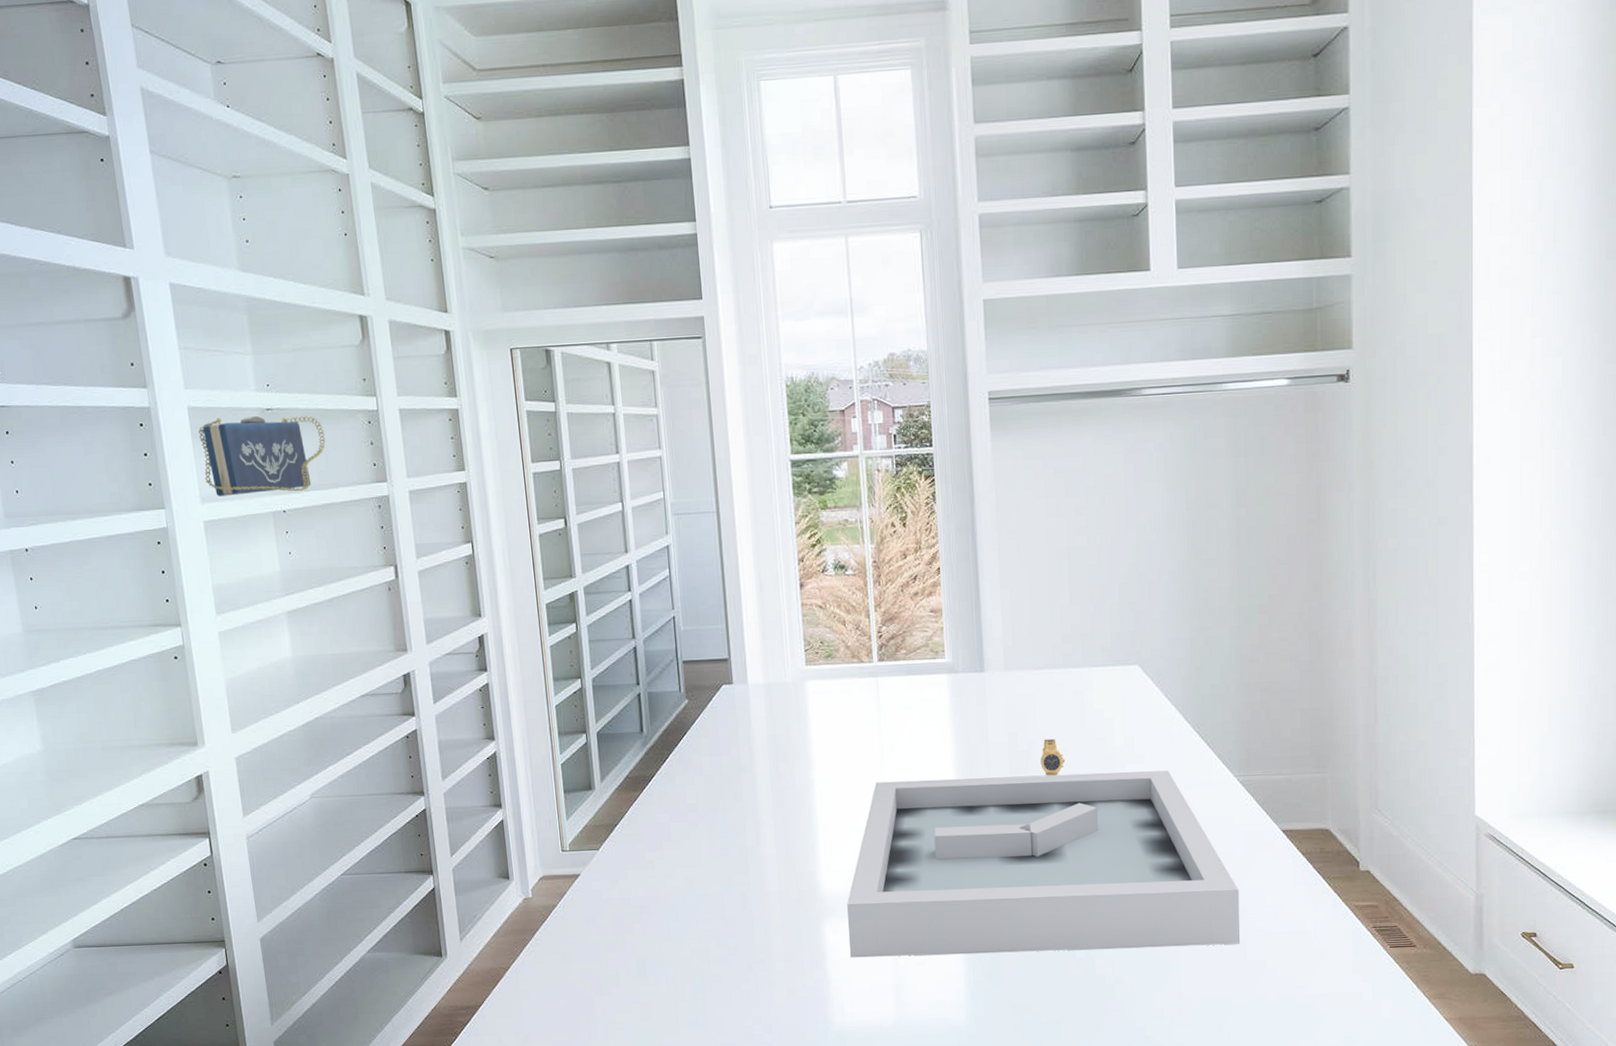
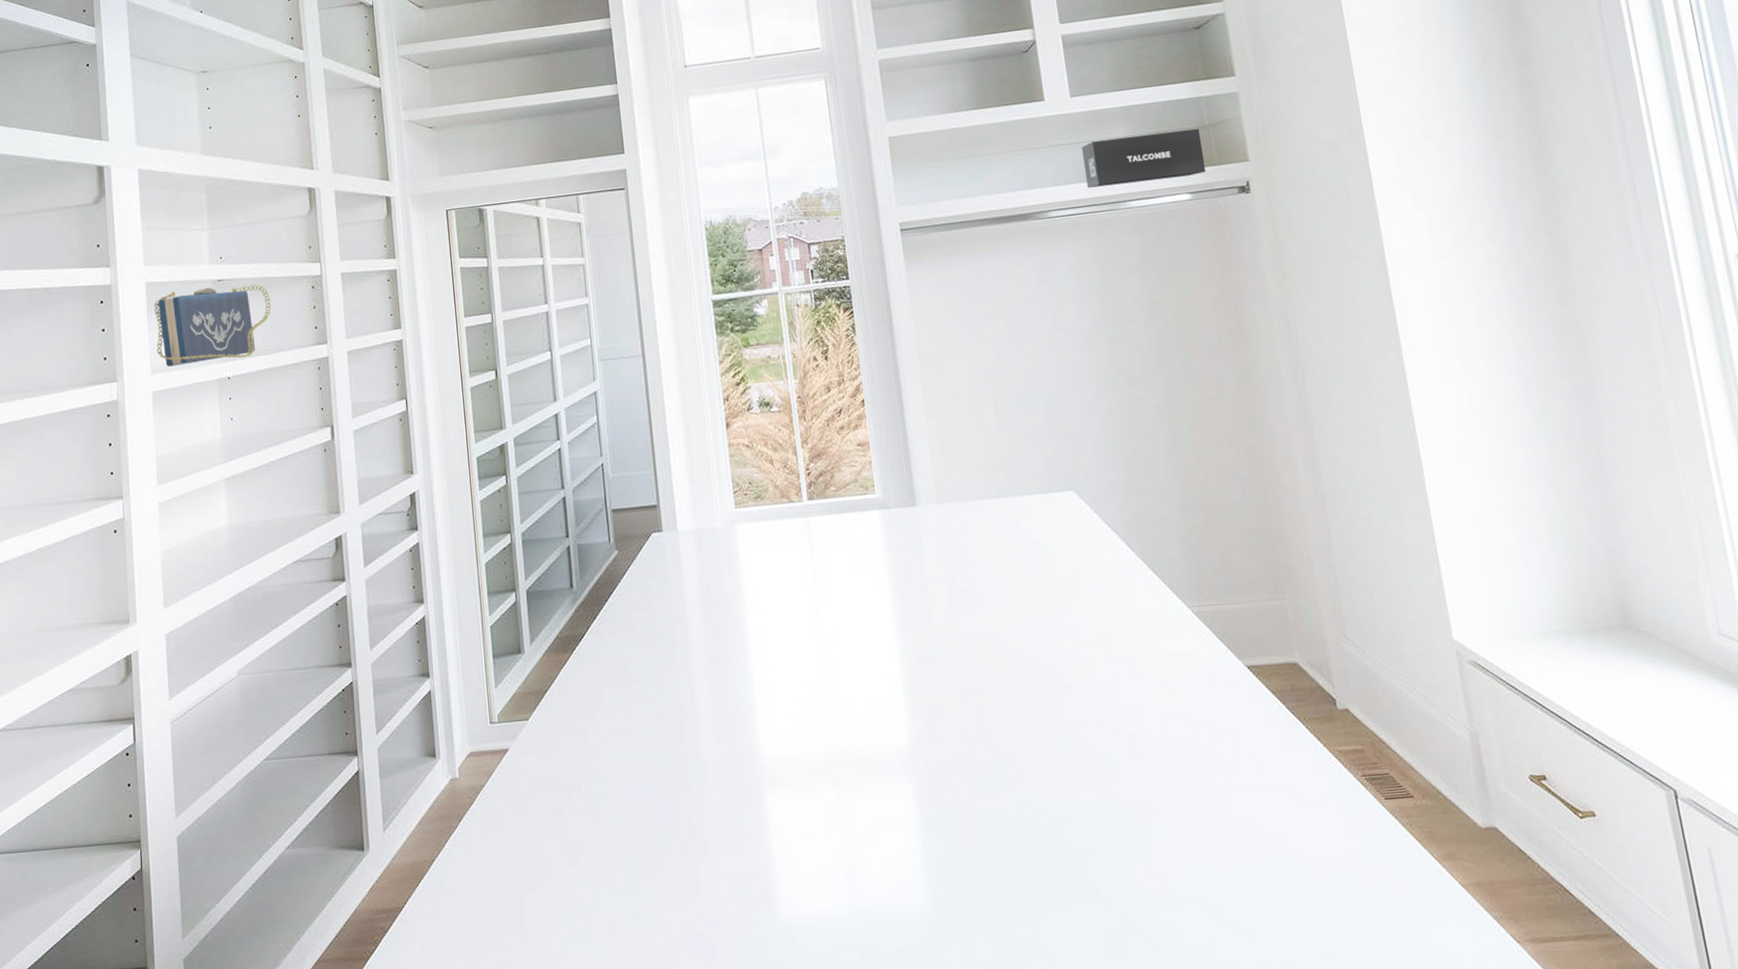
decorative tray: present [847,770,1241,958] -> none [789,604,1218,835]
watch: present [1040,738,1066,776] -> none [981,574,1008,617]
box: none [1183,310,1308,367] -> present [1081,128,1206,188]

